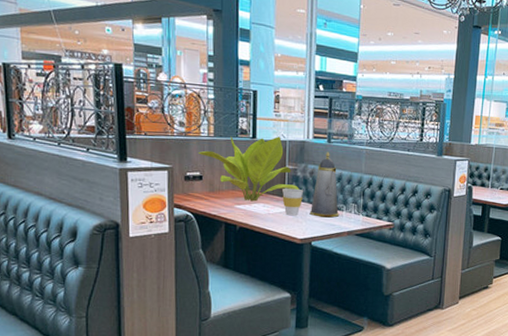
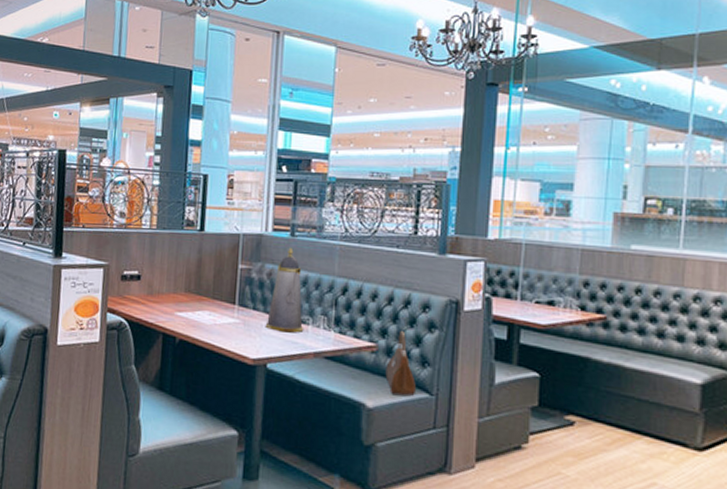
artificial plant: present [198,136,299,202] -> none [138,228,254,309]
cup: present [282,188,304,216] -> none [232,292,259,329]
handbag: none [399,212,420,258] -> present [385,330,416,396]

